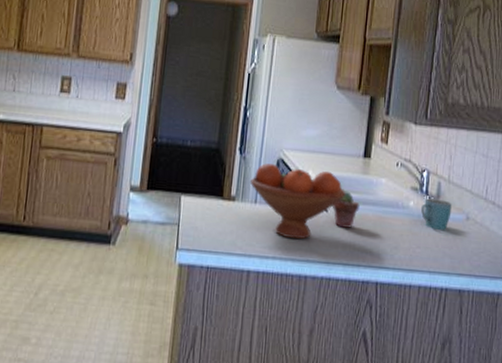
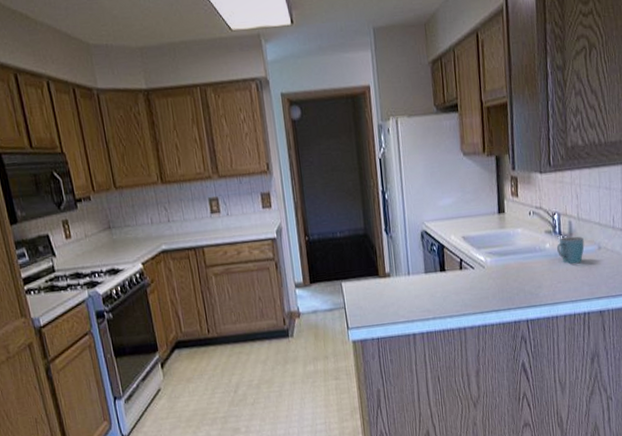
fruit bowl: present [249,163,346,240] -> none [400,233,488,299]
potted succulent: present [333,191,360,229] -> none [478,246,502,280]

